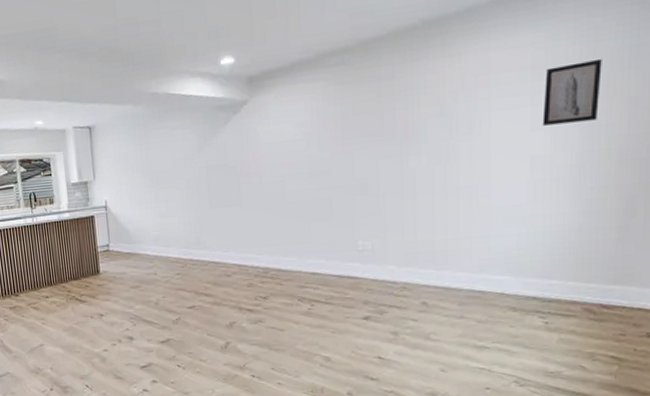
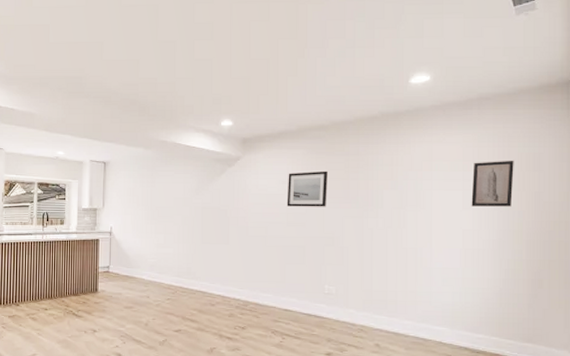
wall art: none [306,103,357,154] -> present [286,171,328,207]

